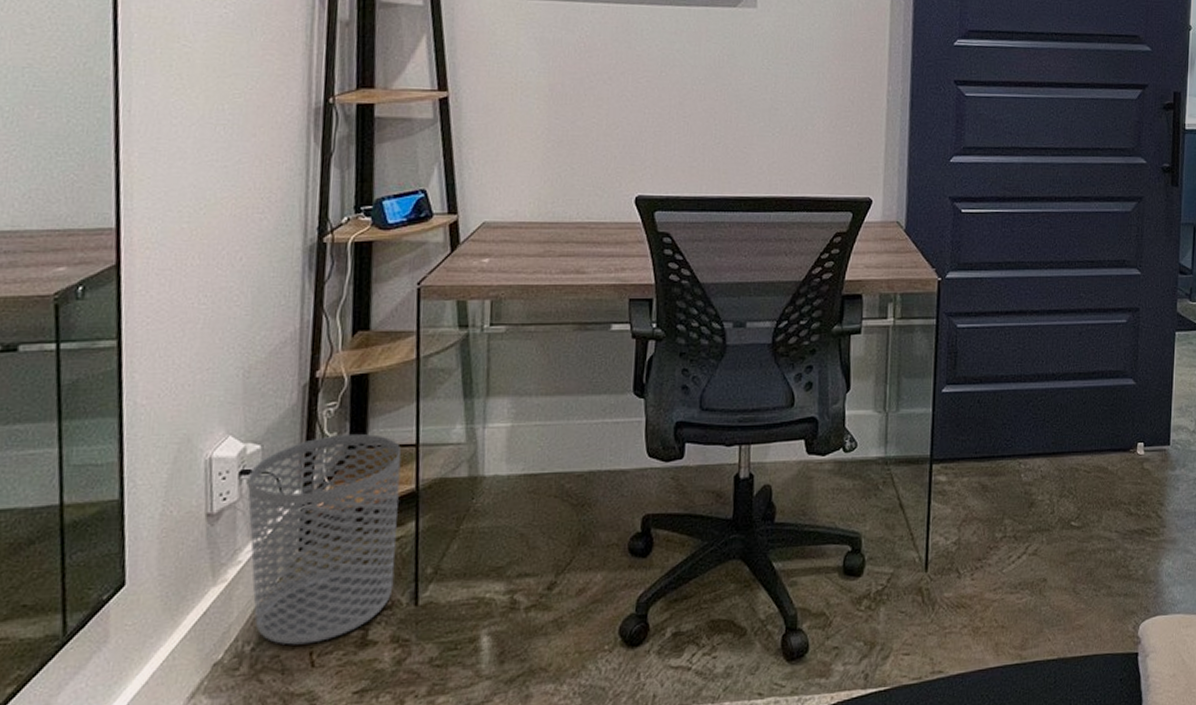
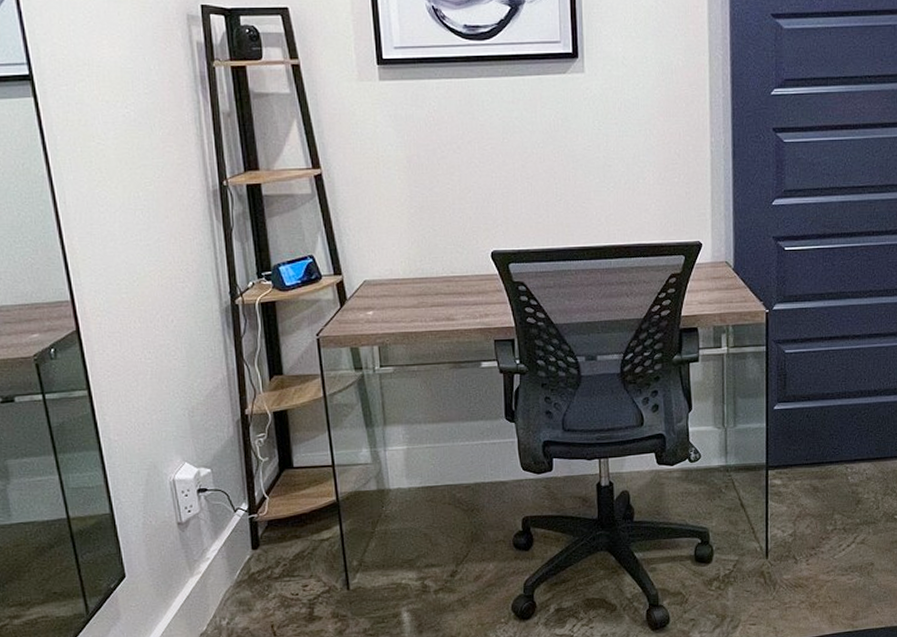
waste bin: present [248,434,402,645] -> none [205,458,329,620]

